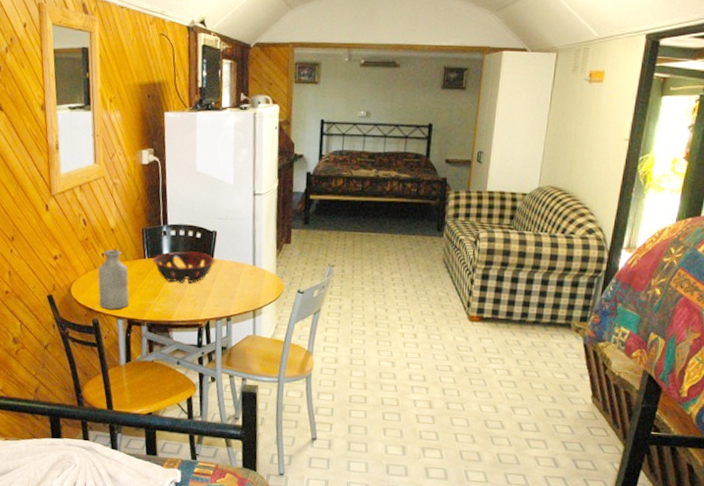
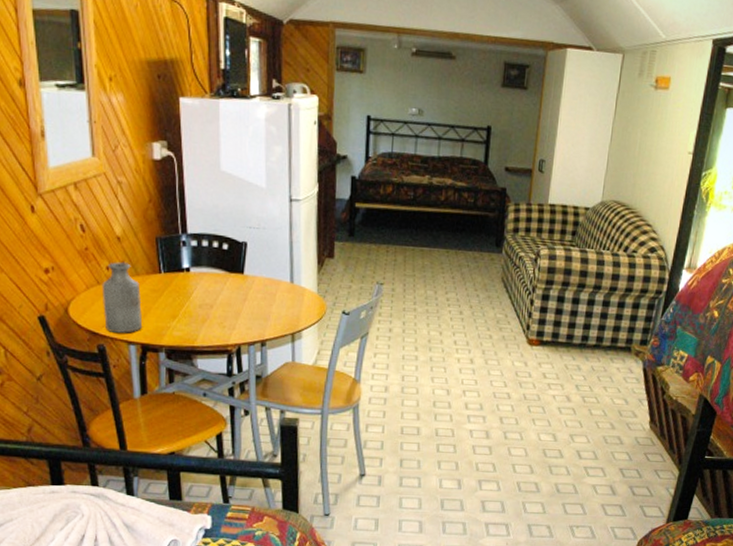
decorative bowl: present [153,251,215,283] -> none [170,265,246,303]

